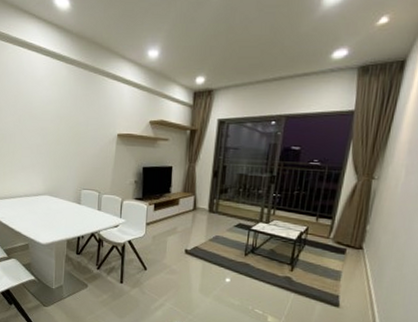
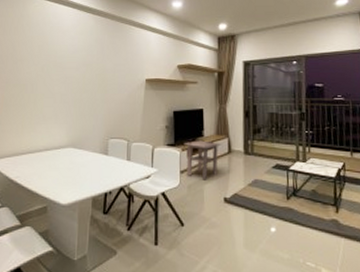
side table: none [151,196,187,233] -> present [184,140,221,180]

